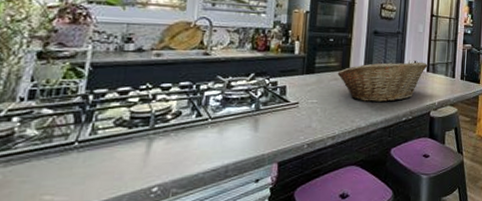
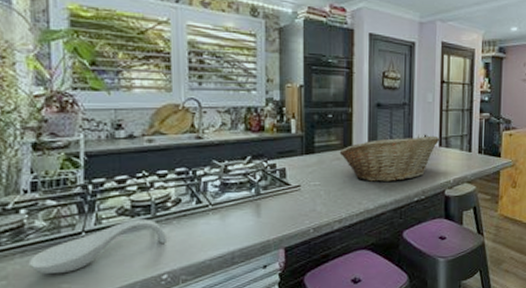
spoon rest: none [11,131,162,185] -> present [28,219,166,274]

